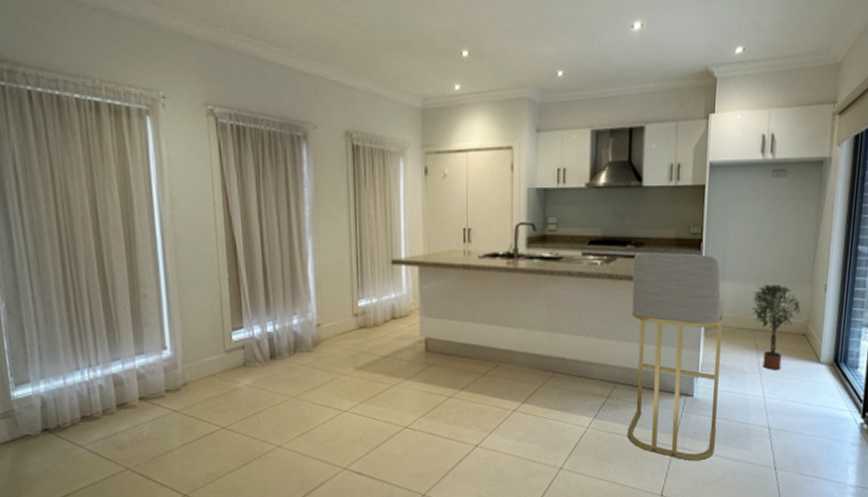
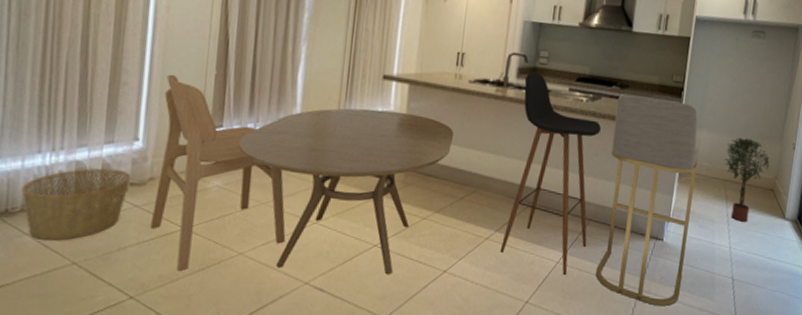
basket: none [68,378,166,450] -> present [21,168,132,241]
dining chair: none [182,282,319,468] -> present [150,74,286,272]
dining table: none [260,295,470,457] -> present [238,108,454,275]
bar stool: none [528,239,620,440] -> present [499,71,602,276]

